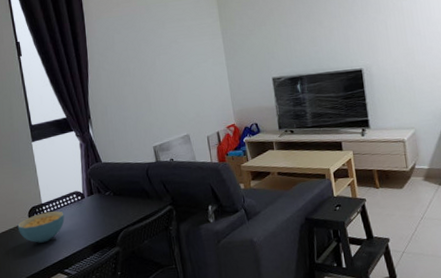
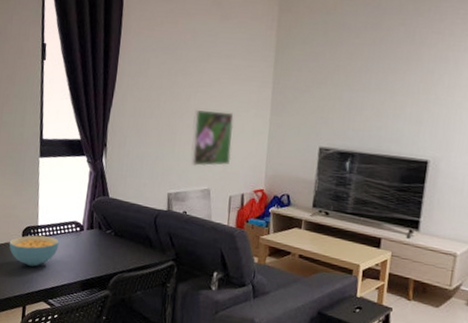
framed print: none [161,65,201,118] -> present [191,109,234,167]

